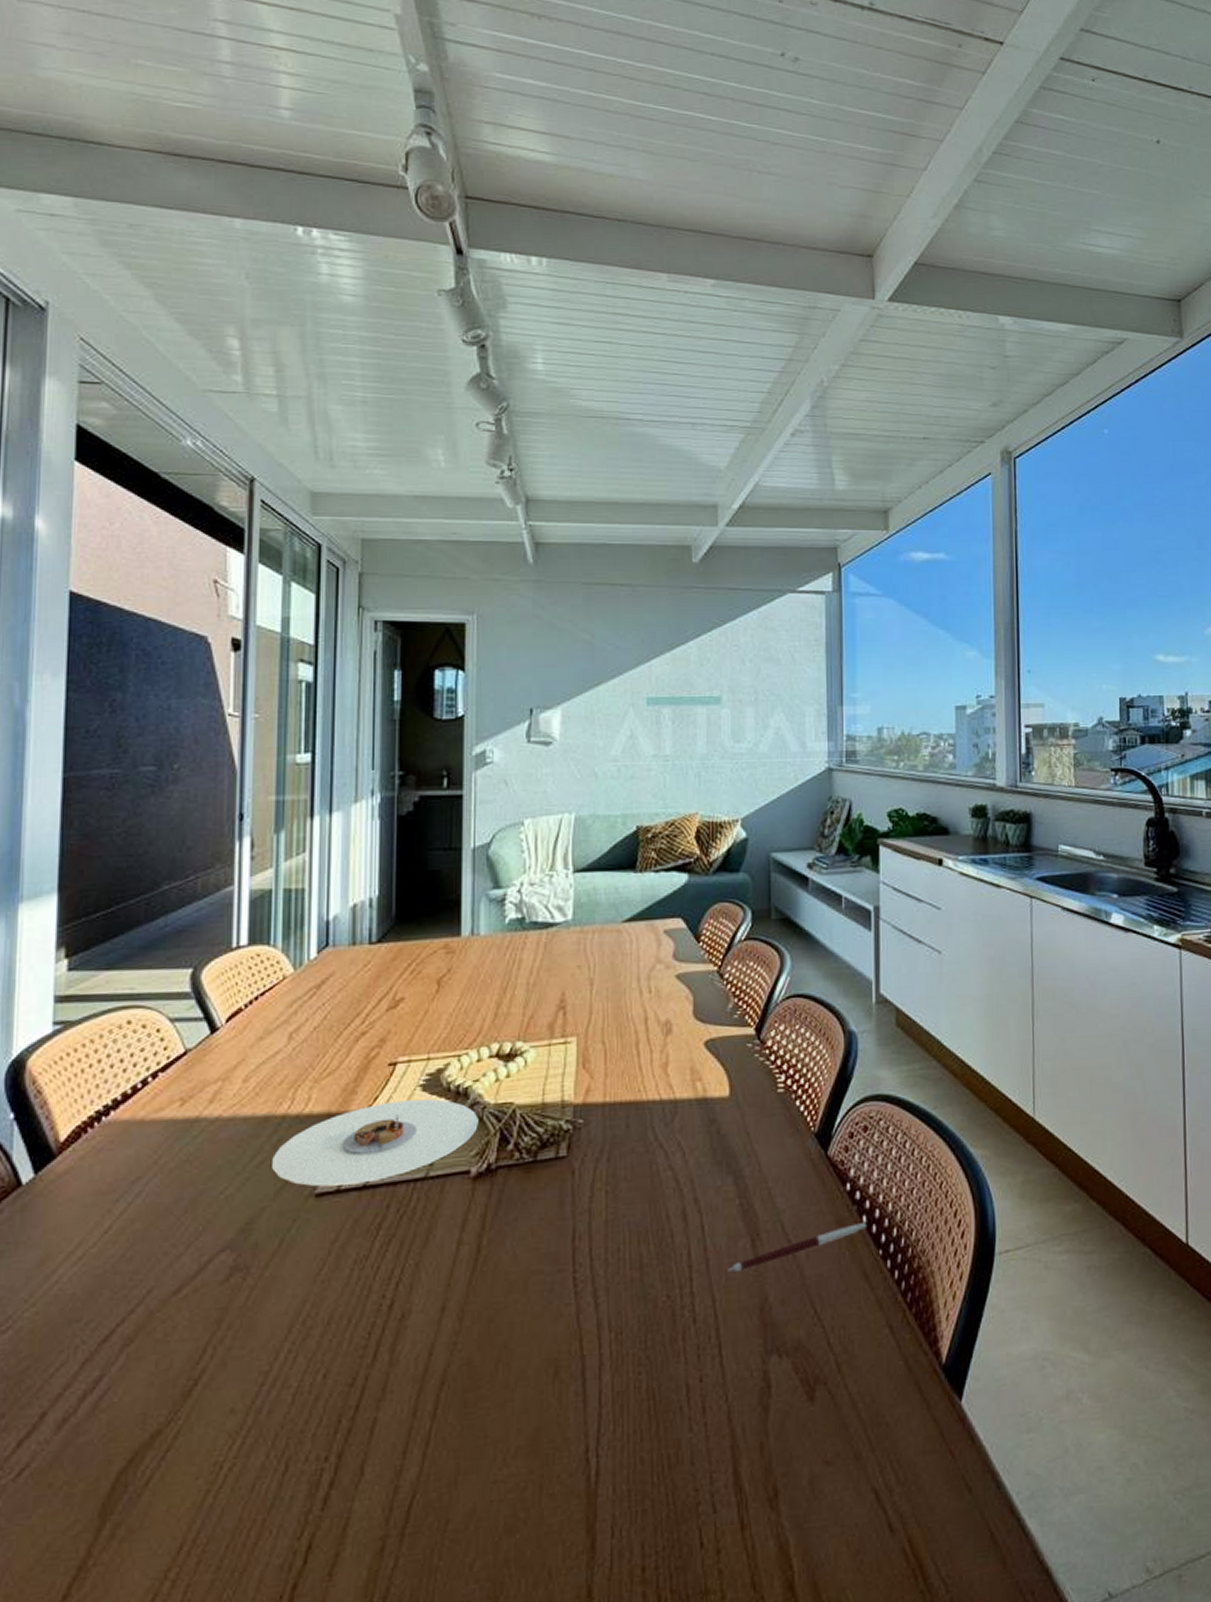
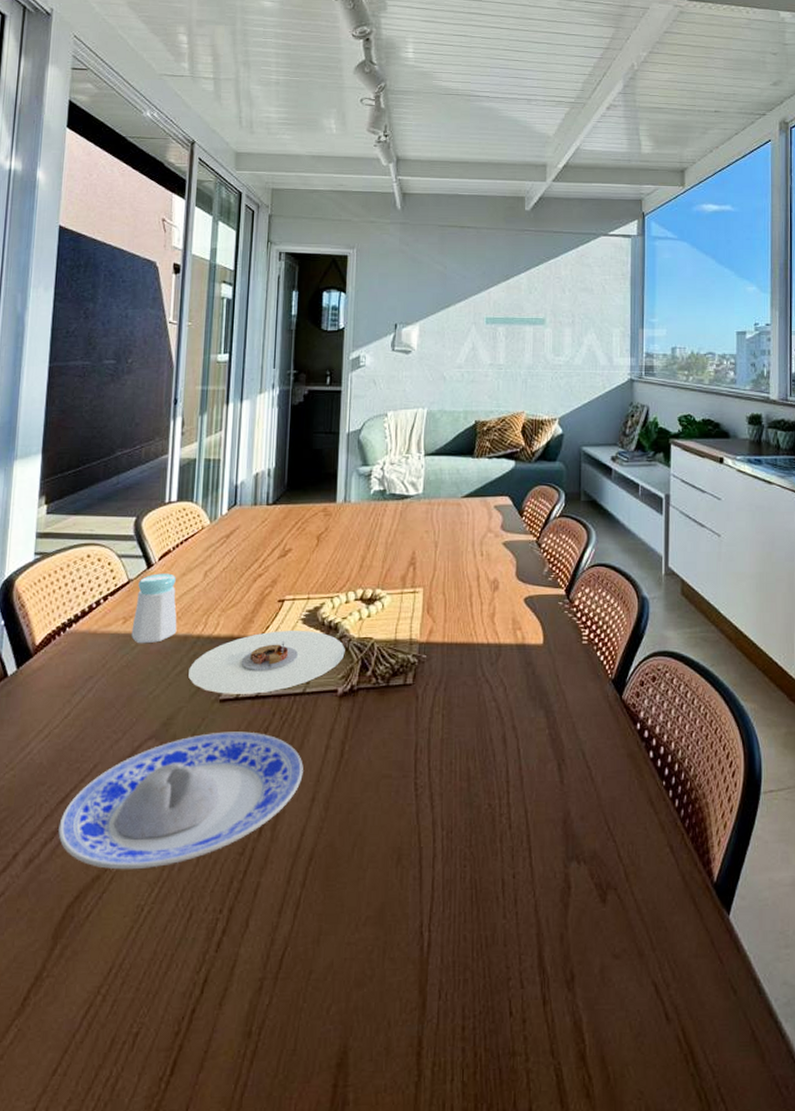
plate: none [102,1230,429,1421] -> present [58,731,303,870]
salt shaker: none [192,1038,254,1131] -> present [131,573,177,644]
pen: present [727,1223,867,1272] -> none [538,757,653,789]

